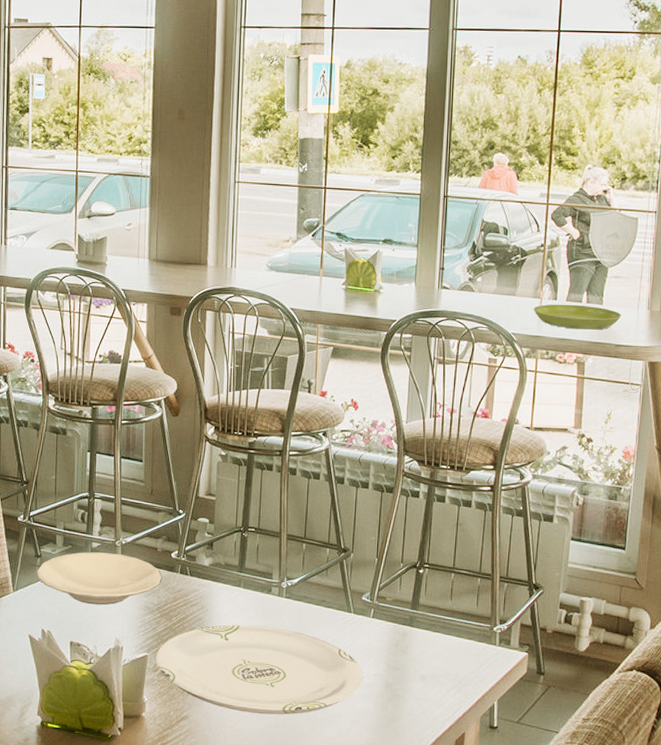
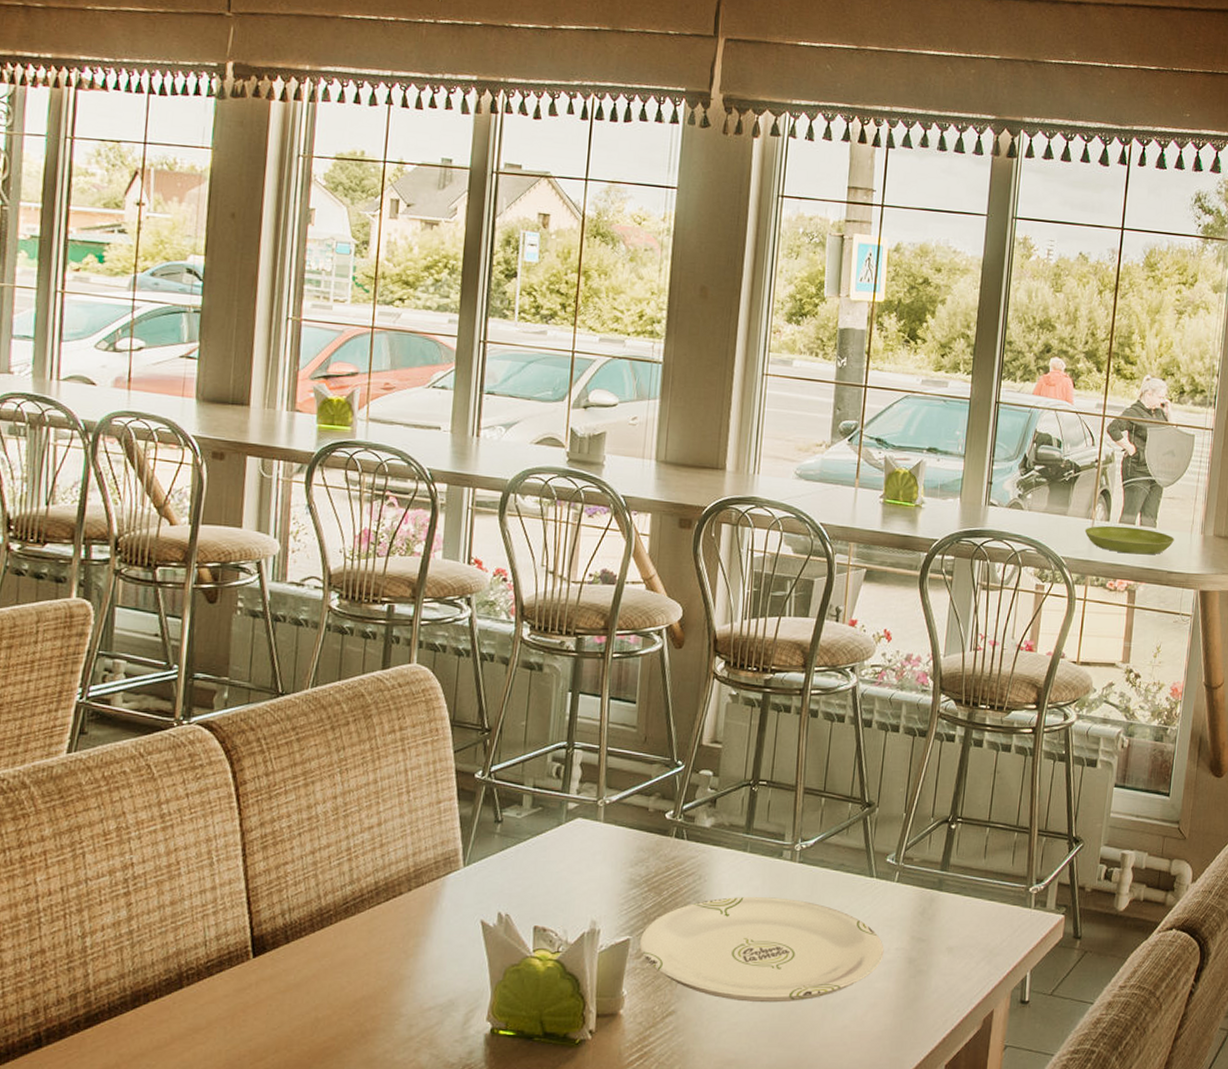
saucer: present [36,552,163,605] -> none [494,814,654,880]

